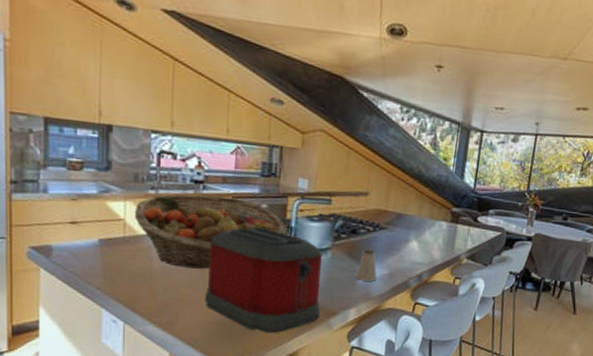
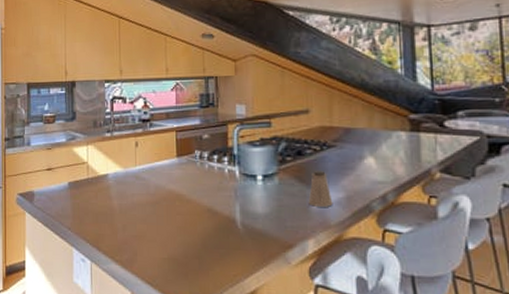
fruit basket: present [134,194,287,269] -> none [94,132,230,204]
toaster: present [205,227,322,334] -> none [159,158,274,271]

